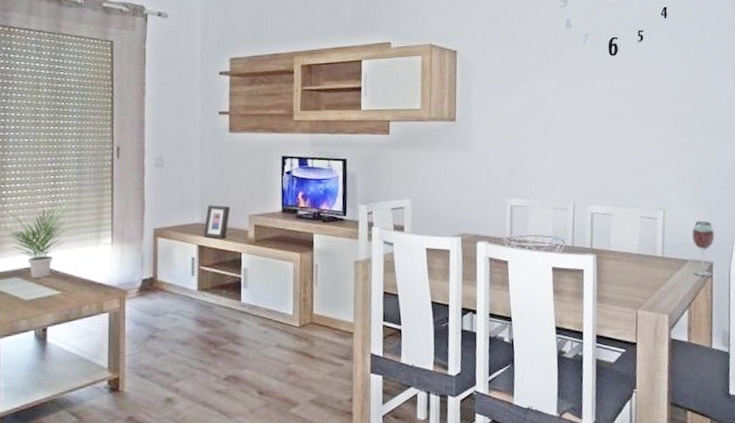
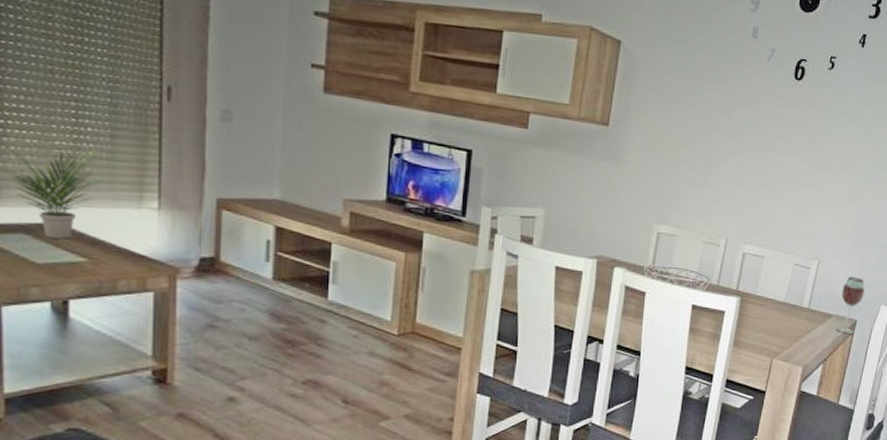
picture frame: present [203,205,230,239] -> none [283,180,320,223]

